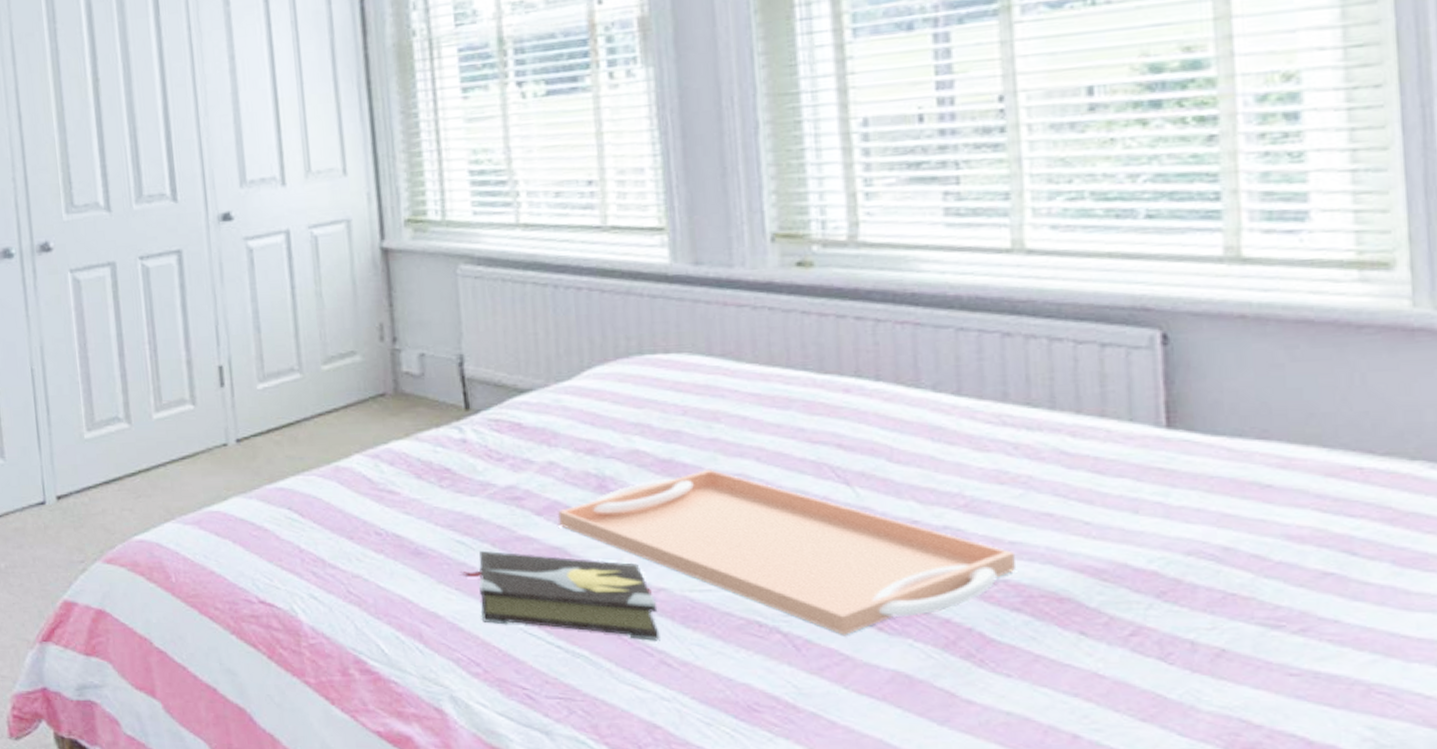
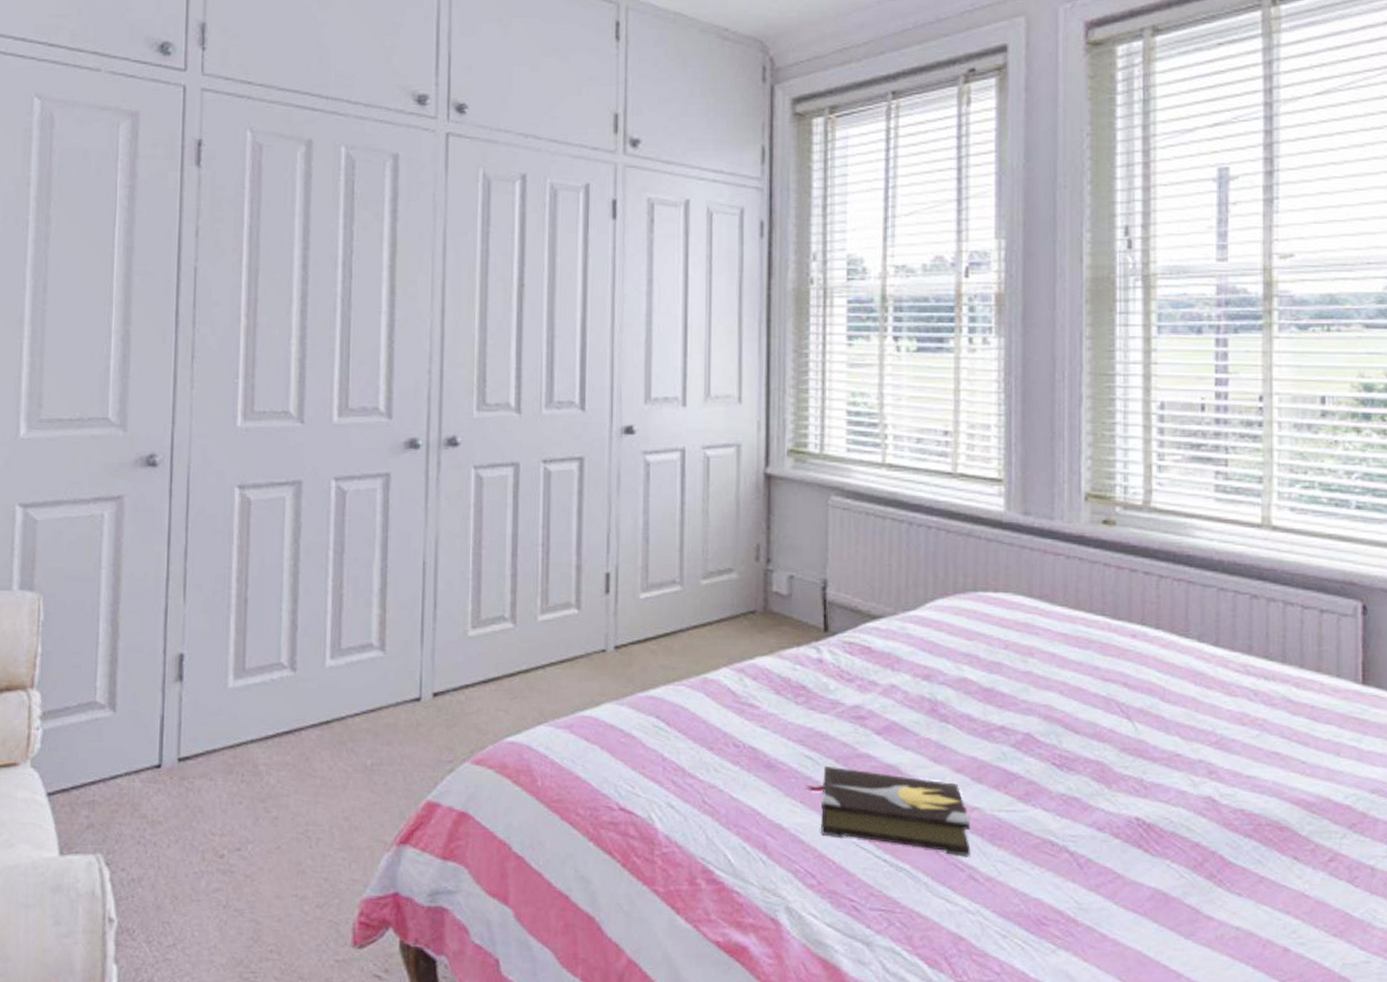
serving tray: present [557,470,1015,635] -> none [894,700,1250,855]

